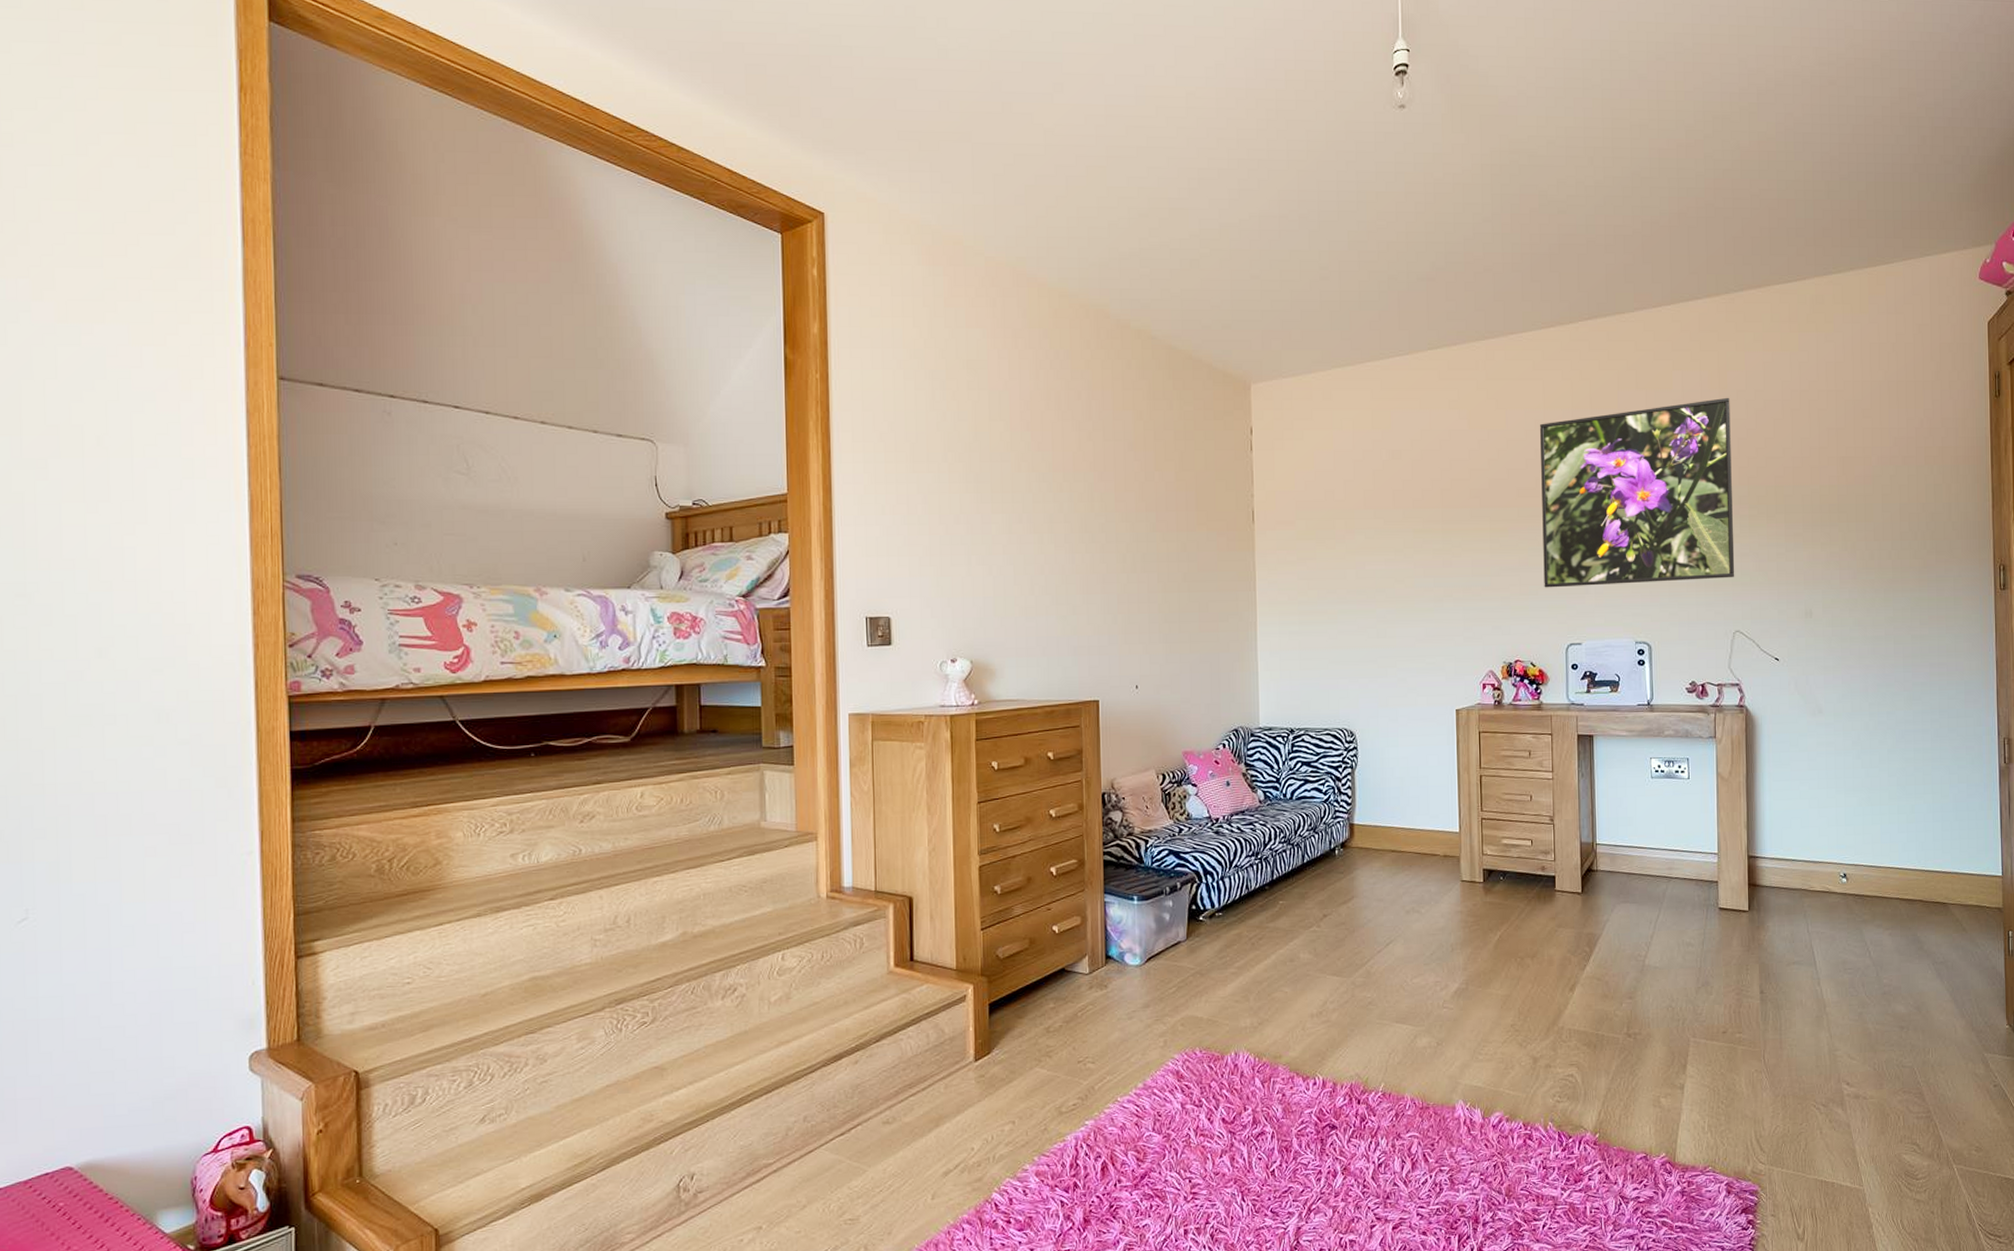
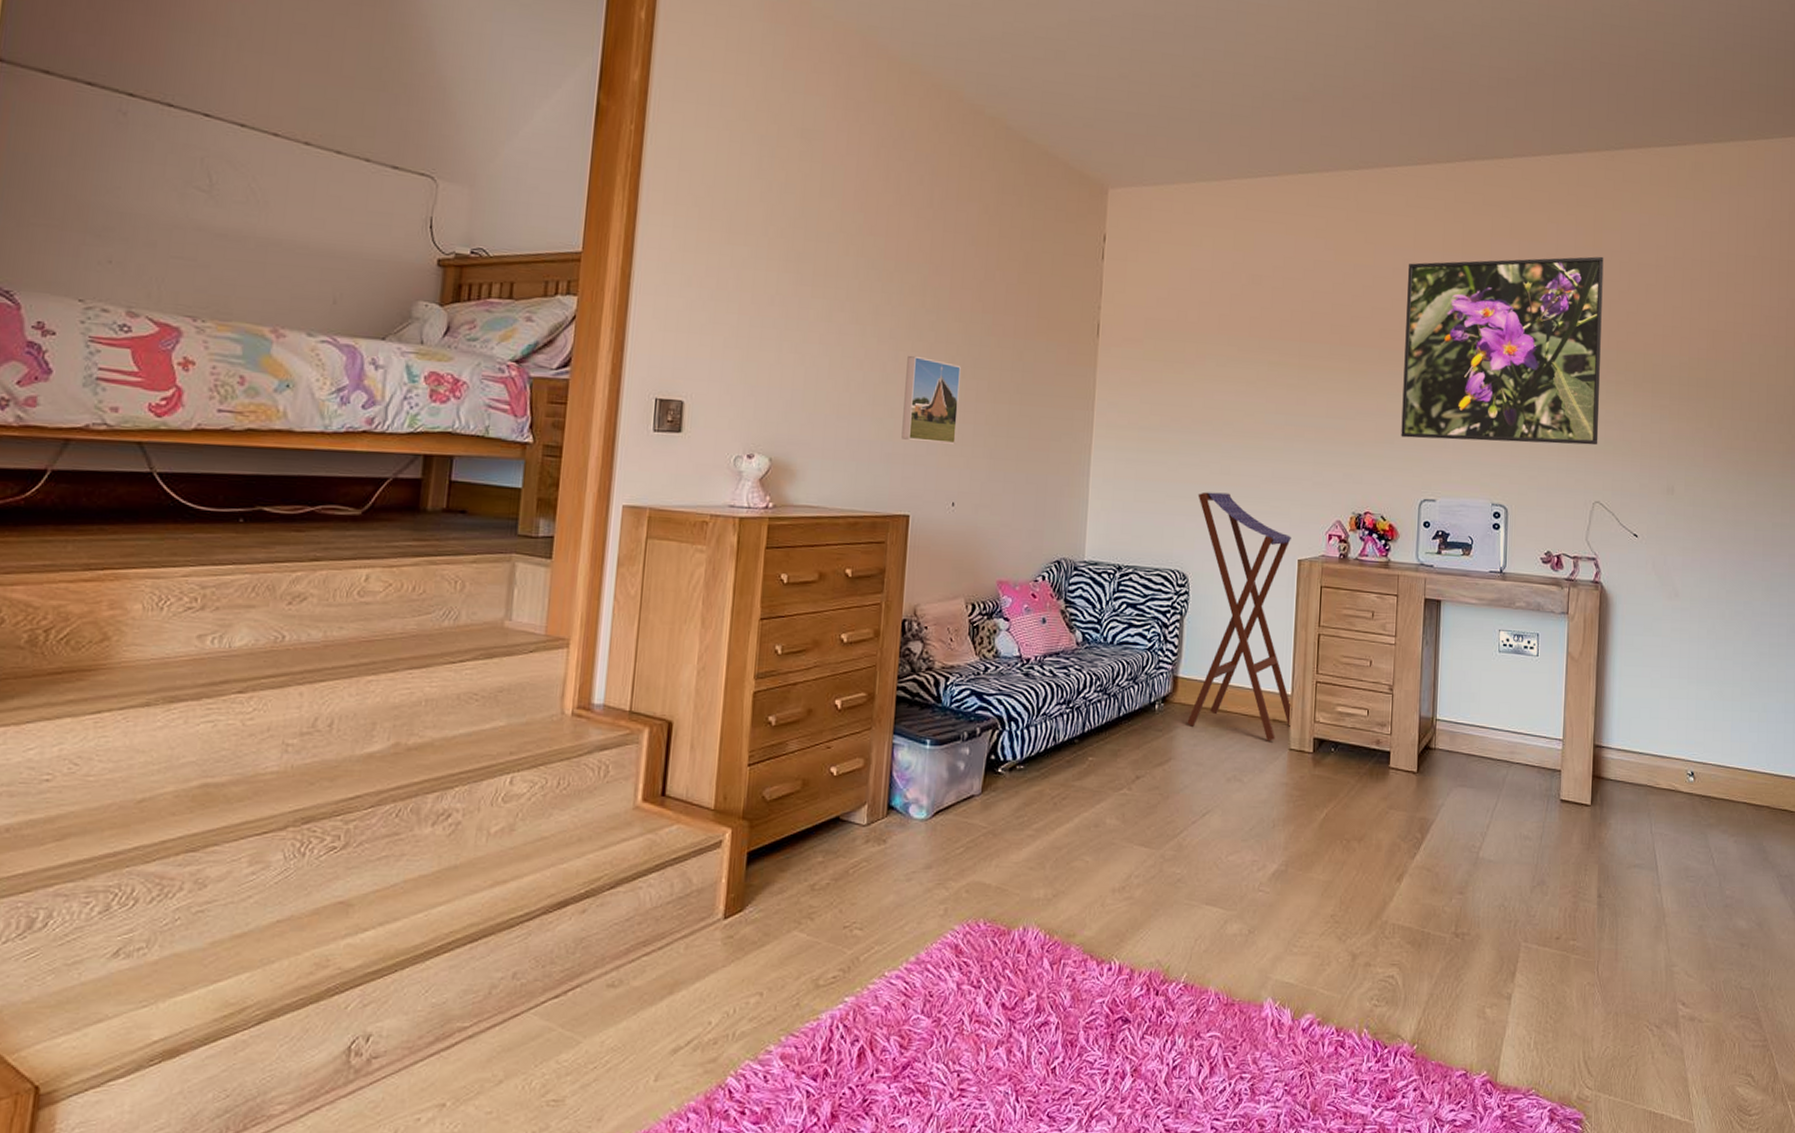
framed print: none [1083,556,1133,634] -> present [901,355,961,444]
stool: none [1358,654,1461,875] -> present [1187,492,1292,741]

